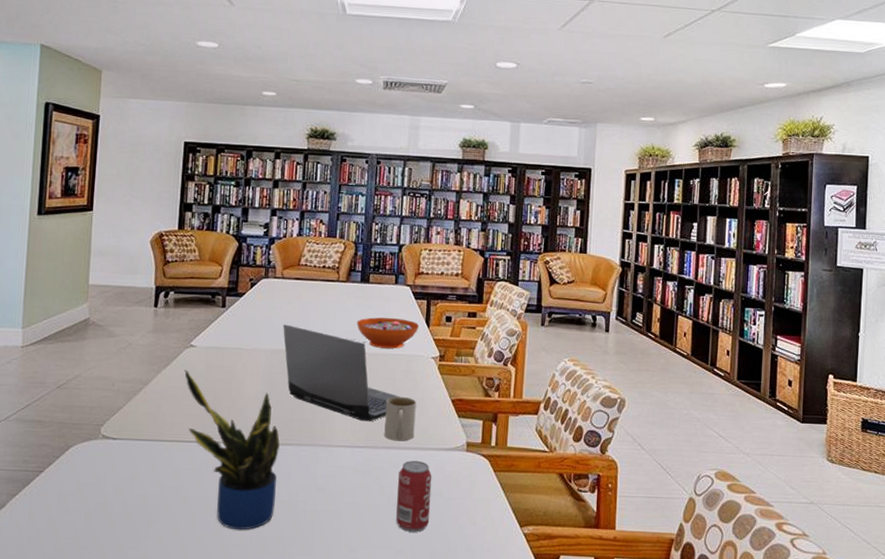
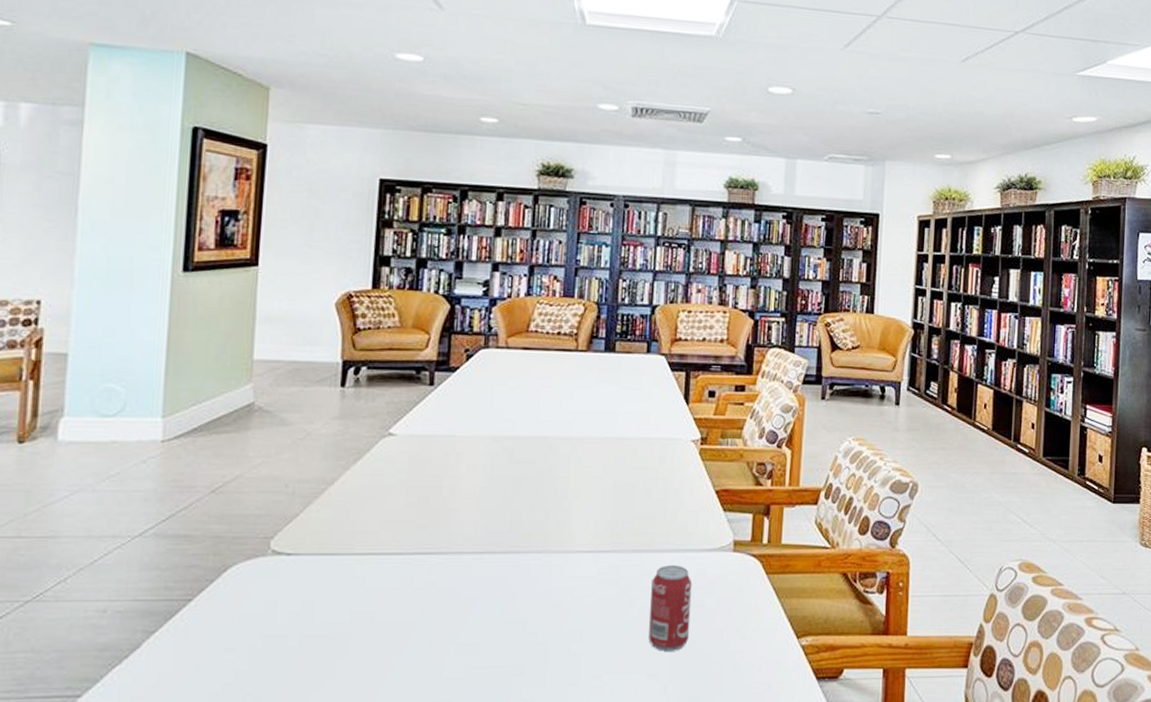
potted plant: present [184,369,280,530] -> none [381,464,504,661]
laptop computer: present [283,323,401,422] -> none [507,403,654,521]
decorative bowl: present [357,317,420,349] -> none [600,394,677,431]
mug: present [384,396,416,442] -> none [634,488,673,543]

